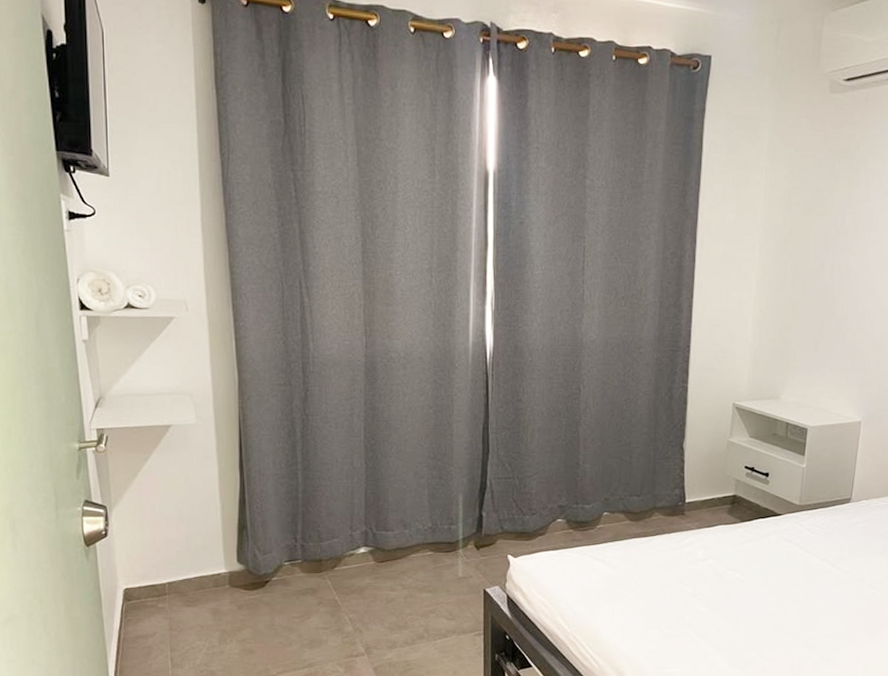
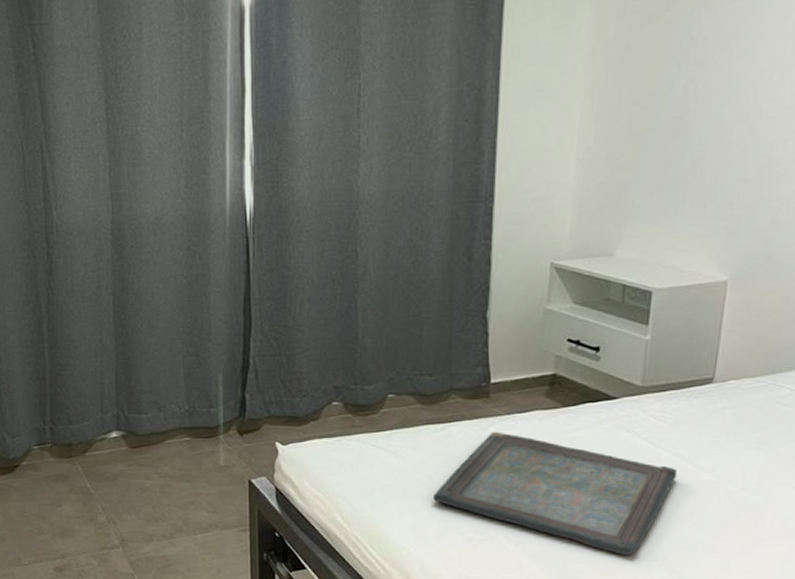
serving tray: none [639,543,825,643] -> present [433,431,678,555]

